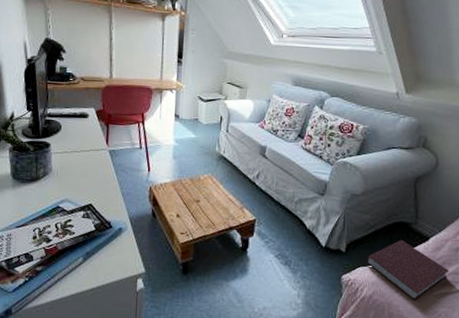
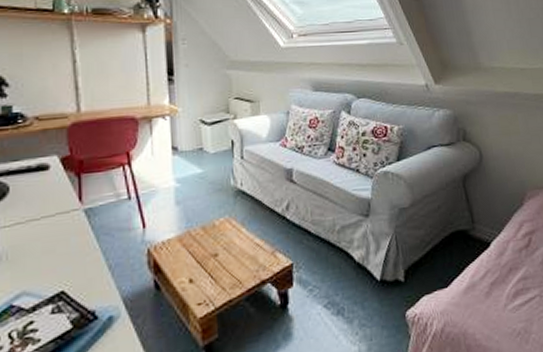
notebook: present [366,239,449,301] -> none [429,251,518,323]

